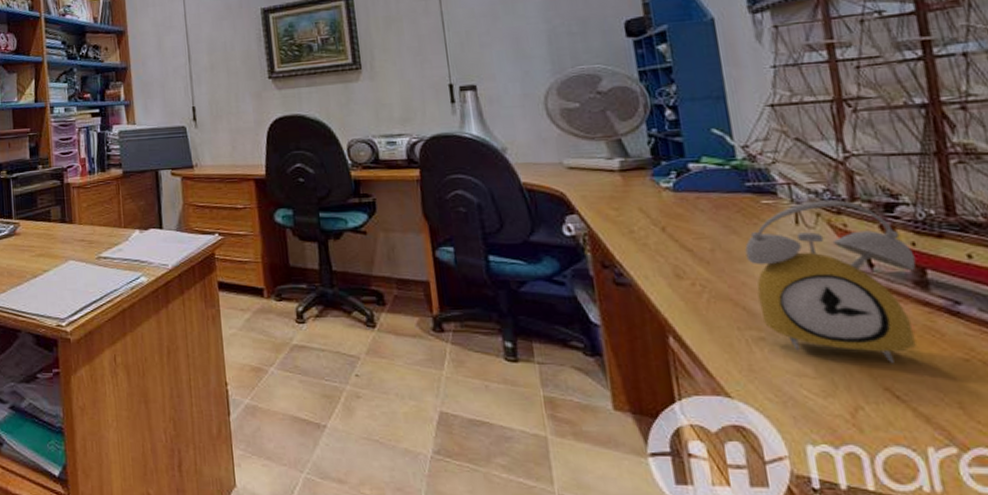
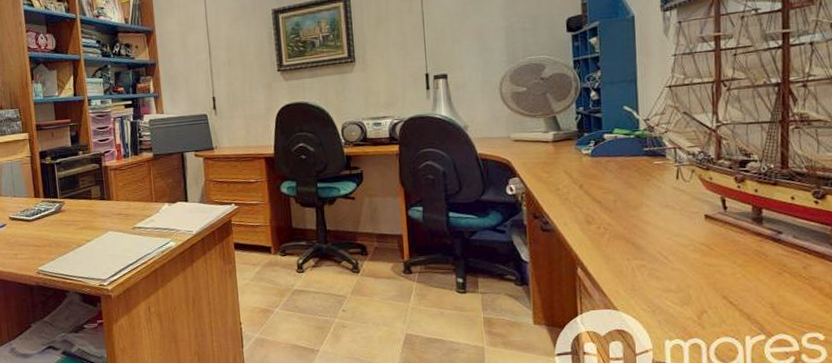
alarm clock: present [745,200,916,364] -> none [638,159,756,279]

